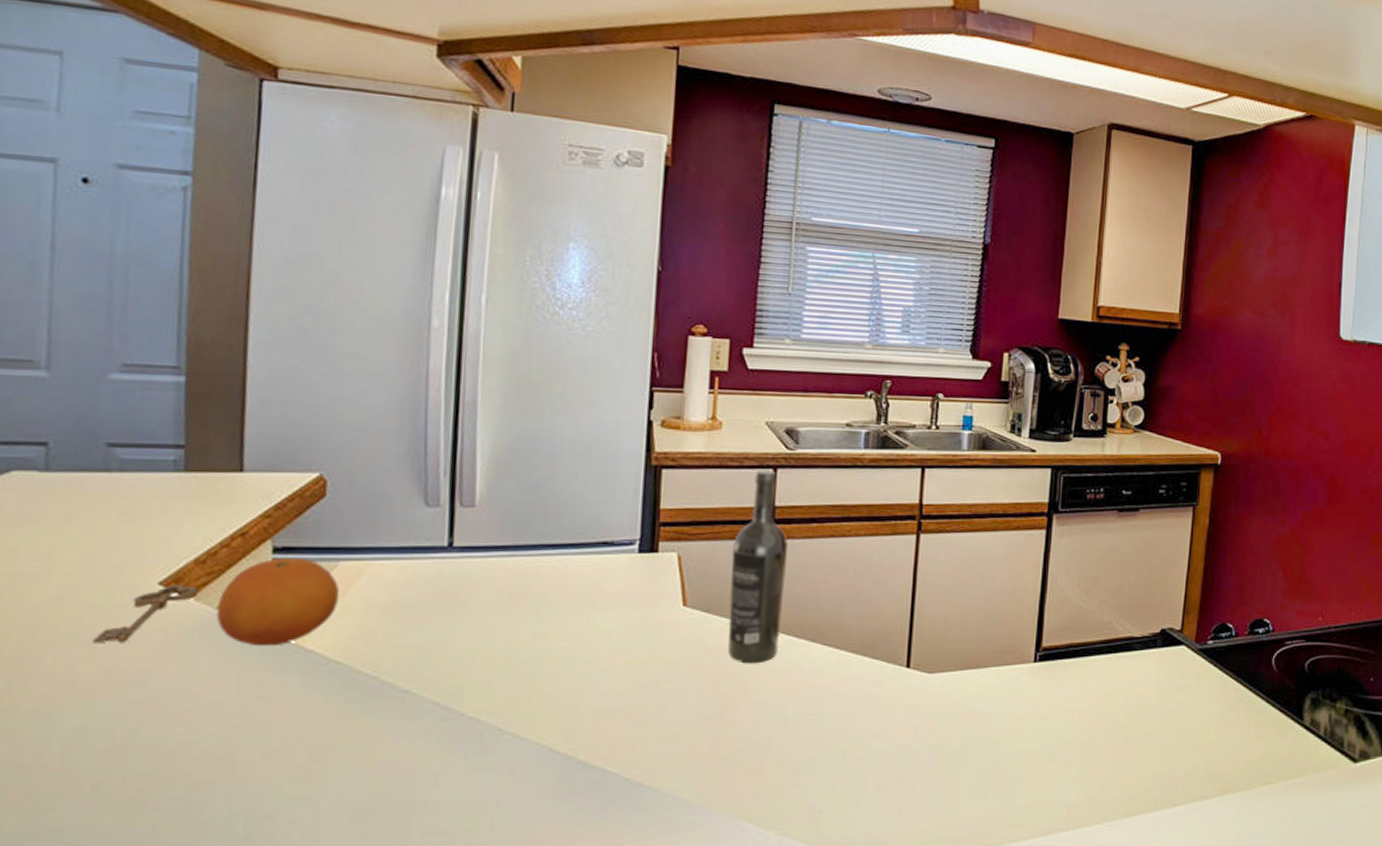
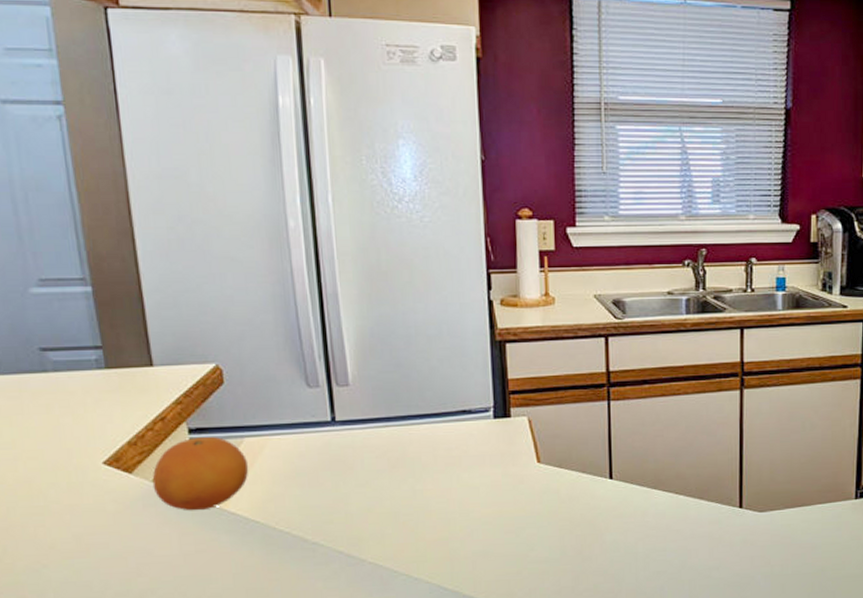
key: present [93,584,199,644] -> none [61,463,136,514]
wine bottle: present [727,470,789,664] -> none [575,339,625,510]

